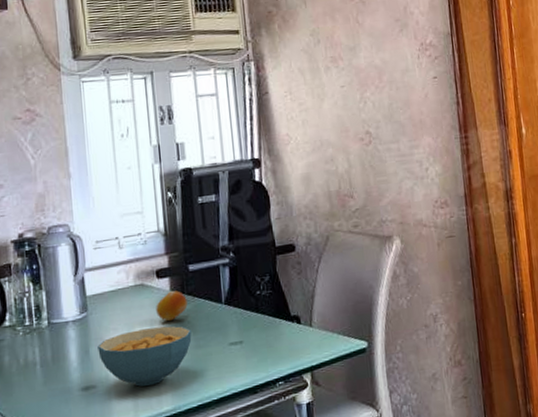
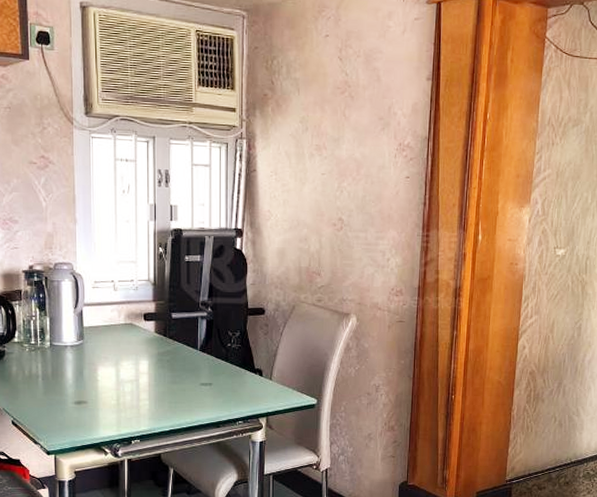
cereal bowl: present [98,326,192,387] -> none [90,361,169,408]
fruit: present [156,291,188,322] -> none [141,333,168,358]

